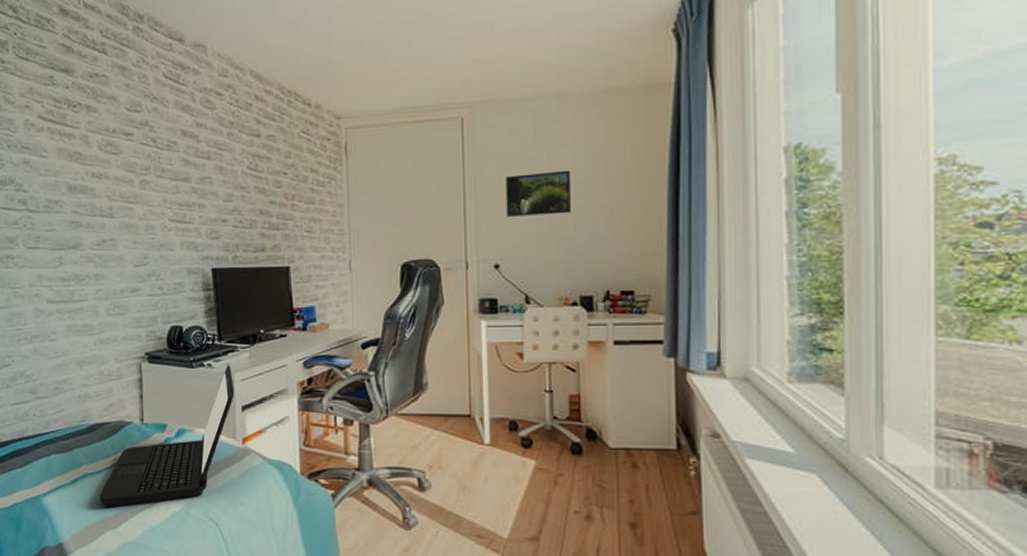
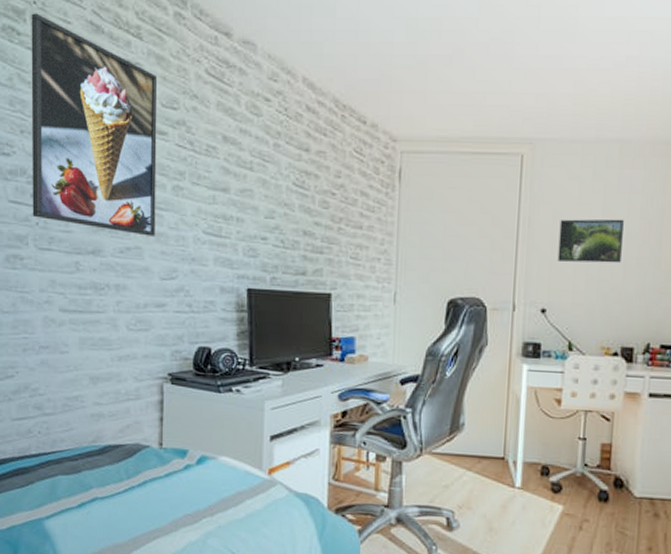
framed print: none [12,42,127,228] -> present [31,13,158,236]
laptop: present [99,365,235,508] -> none [109,392,264,535]

